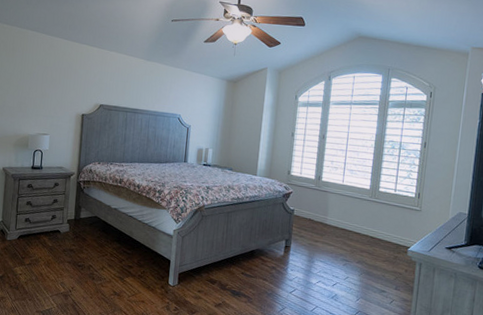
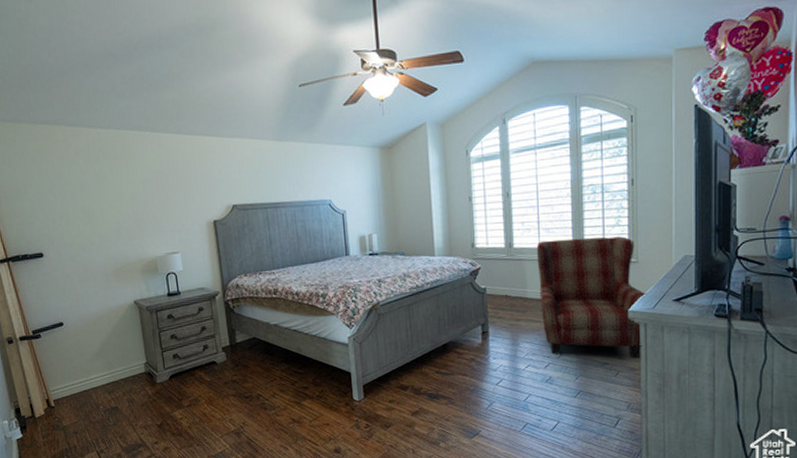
armchair: none [336,179,424,292] -> present [536,236,646,359]

